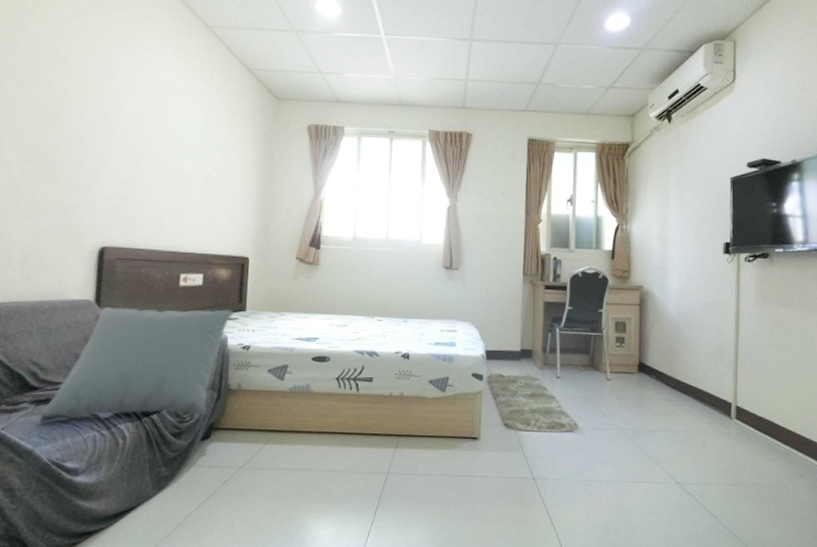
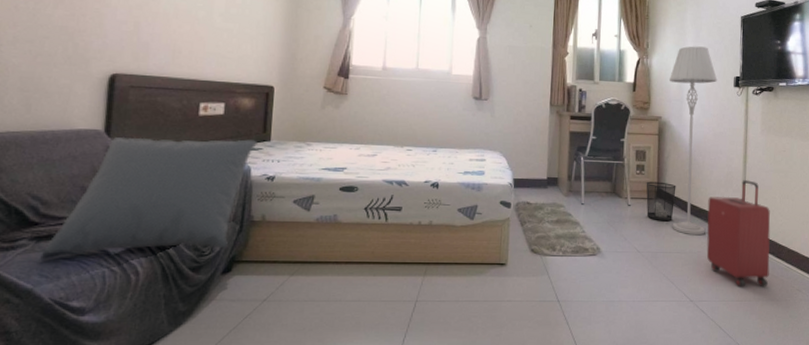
waste bin: none [626,354,660,398] -> present [646,181,676,222]
floor lamp: none [651,210,705,413] -> present [670,46,718,236]
suitcase: none [694,354,767,471] -> present [706,180,771,287]

